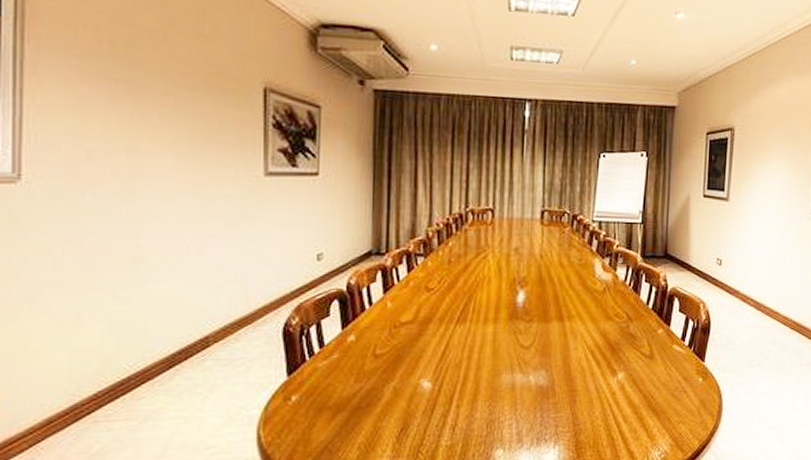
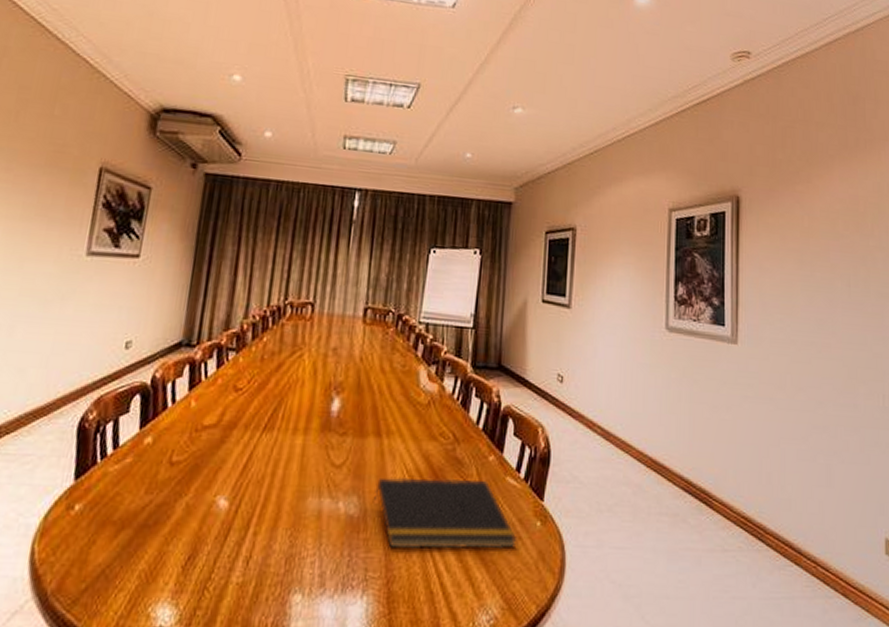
notepad: none [560,349,683,409] -> present [374,477,518,550]

